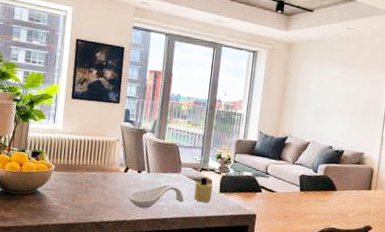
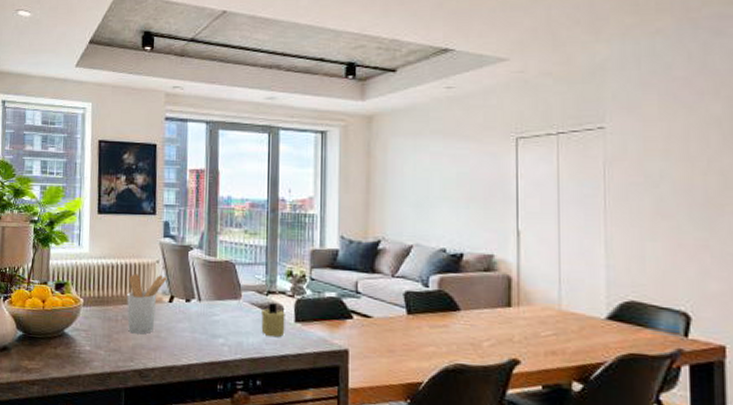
utensil holder: none [90,148,125,196] -> present [127,273,167,335]
spoon rest: present [128,184,184,209] -> none [176,315,248,349]

